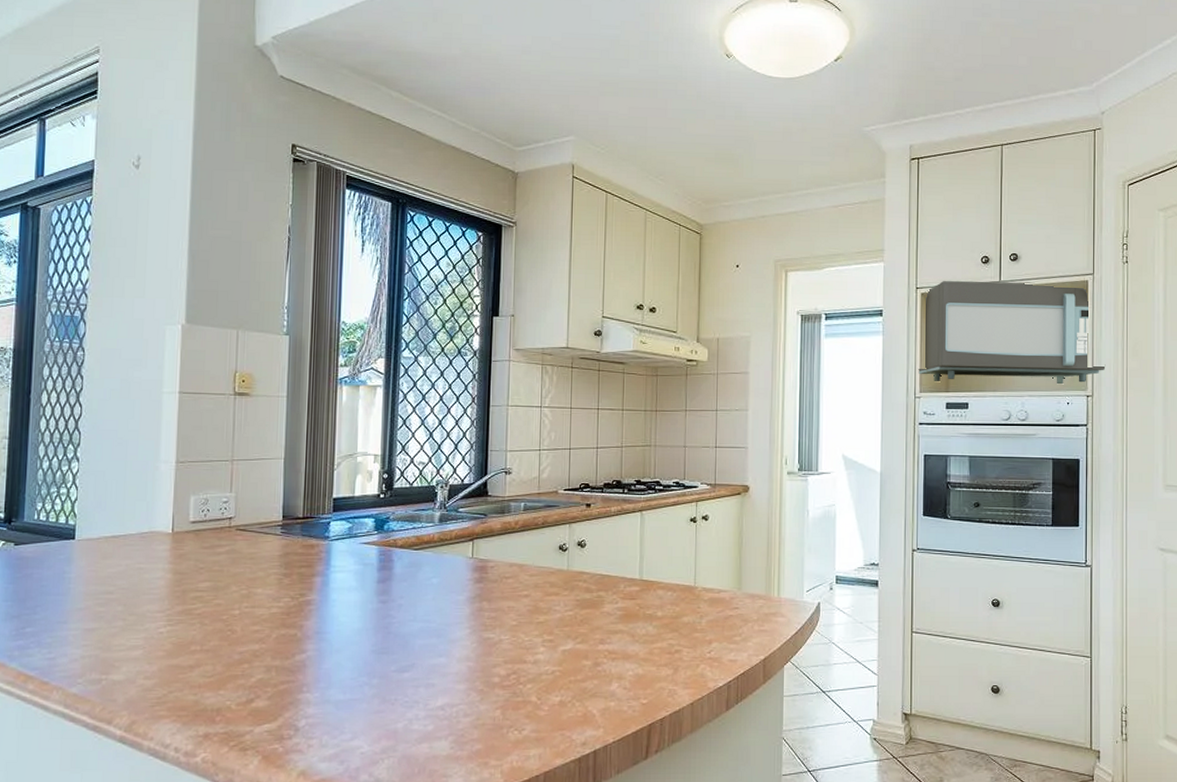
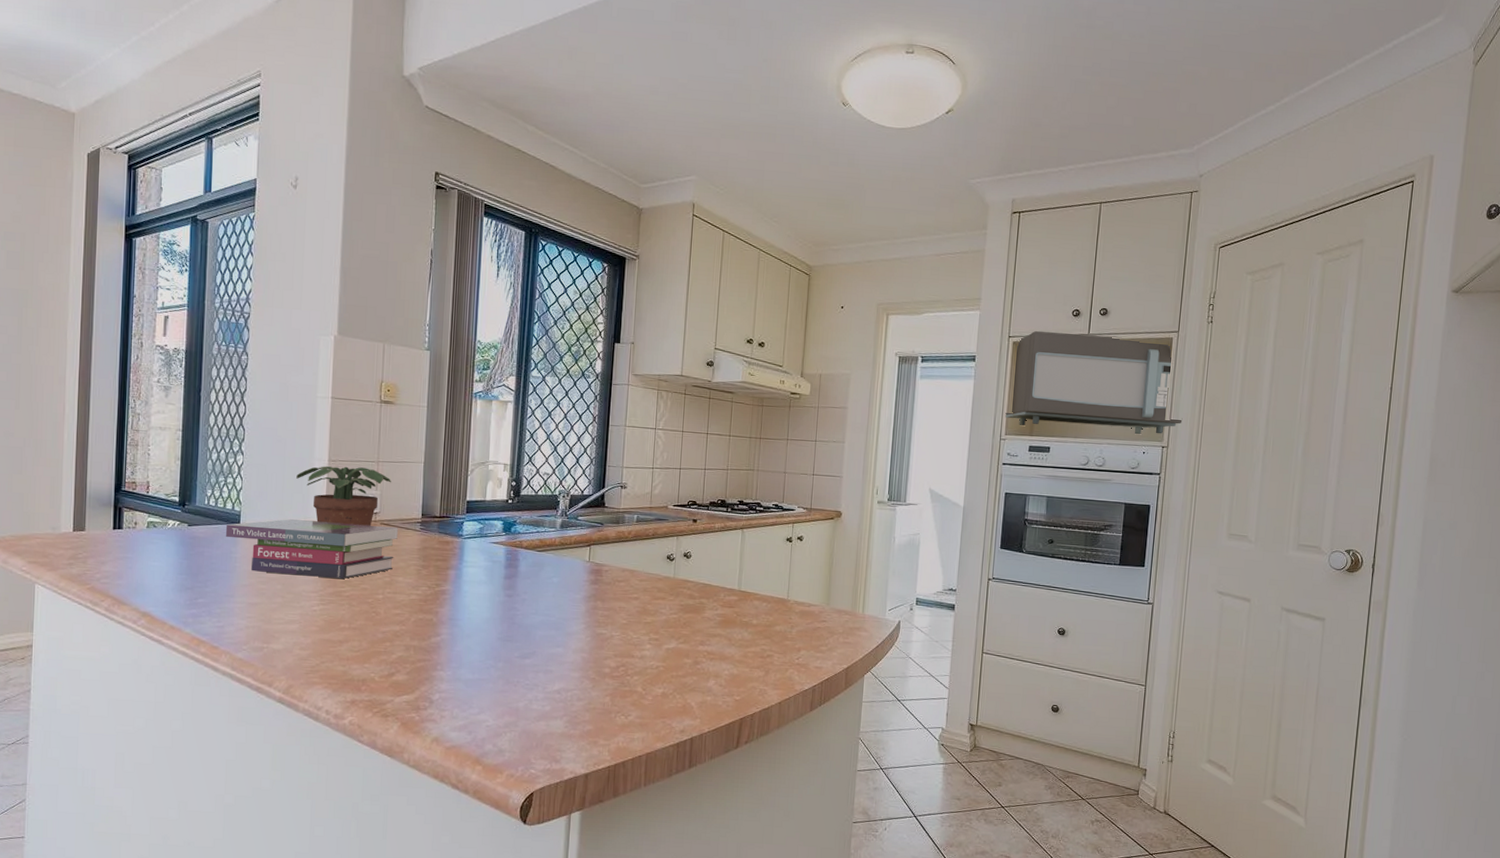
books: none [57,531,256,594] -> present [225,519,398,579]
potted plant: none [139,468,247,533] -> present [296,466,391,526]

